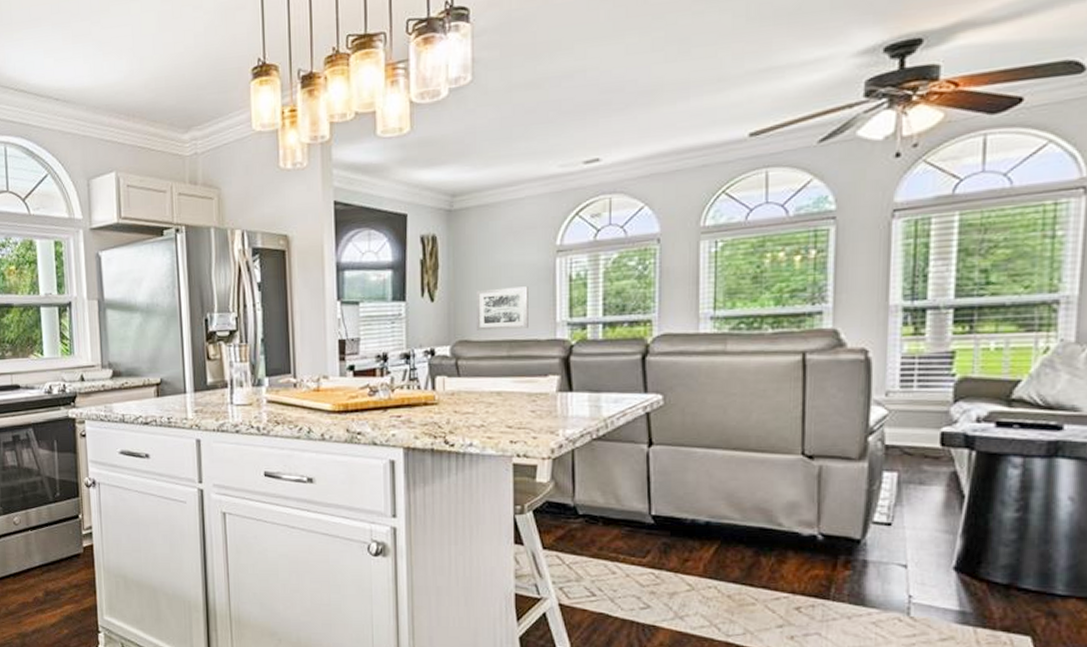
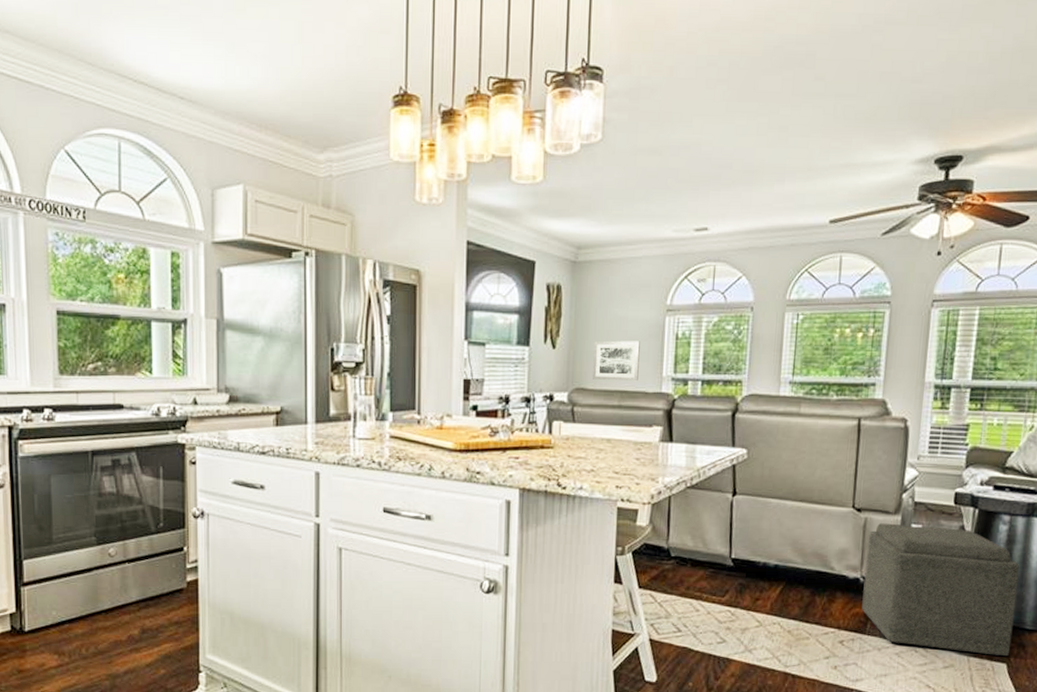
ottoman: none [822,471,1042,628] -> present [861,523,1020,657]

